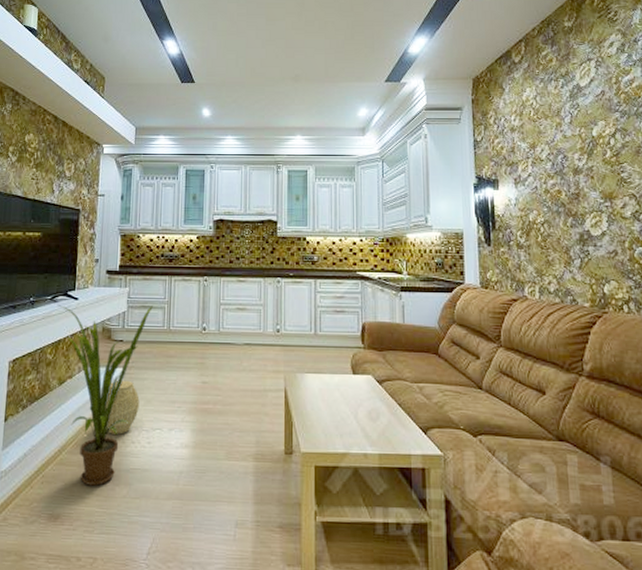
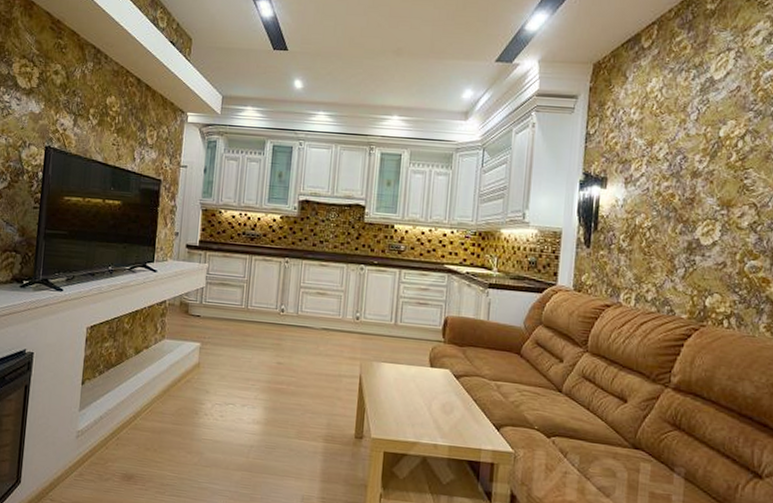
house plant: present [58,305,153,486] -> none [136,276,232,452]
woven basket: present [105,380,140,435] -> none [179,354,214,406]

